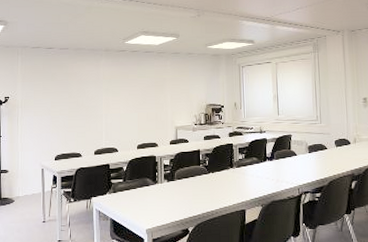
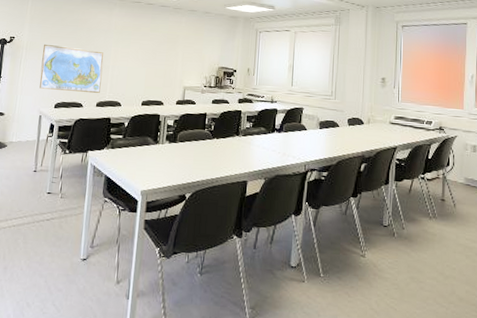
world map: none [38,100,96,143] -> present [39,44,104,93]

